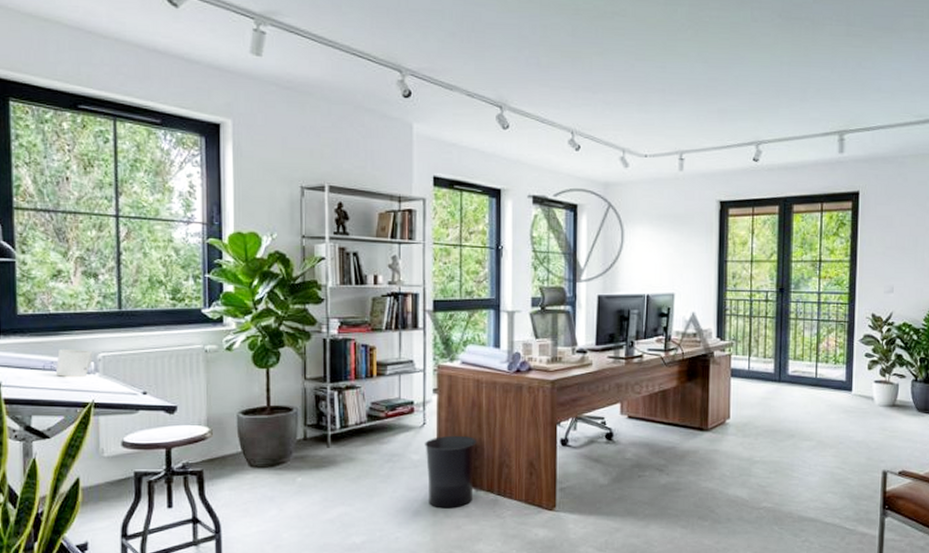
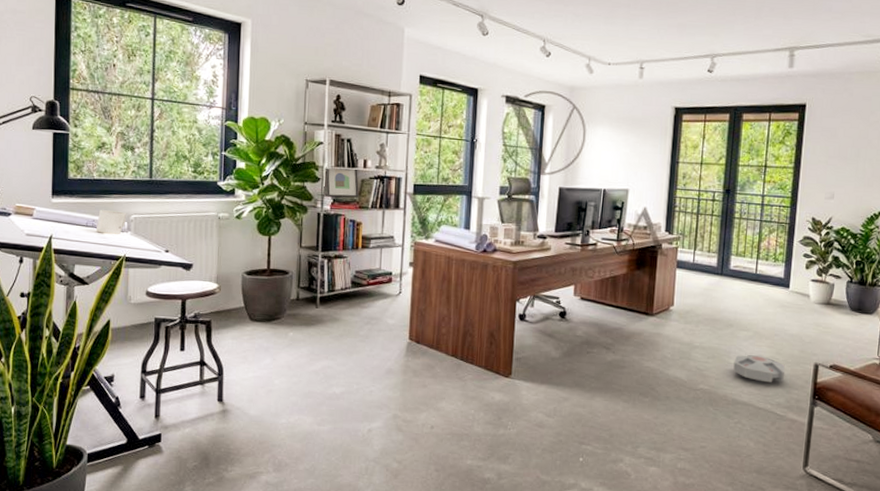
picture frame: none [330,267,370,320] -> present [325,152,359,198]
waste bin: present [425,435,476,509] -> none [399,304,445,369]
robot vacuum: none [797,465,853,495] -> present [733,355,786,383]

